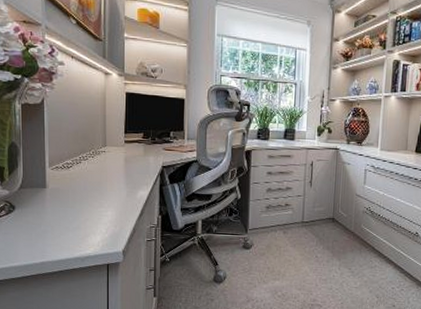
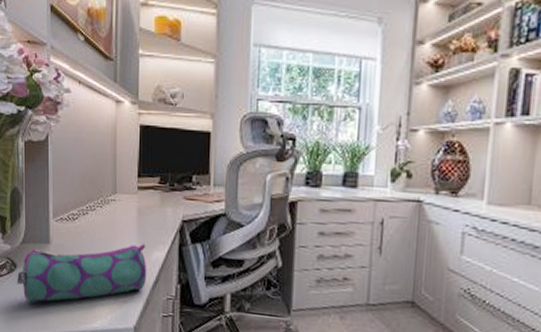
pencil case: none [15,184,133,237] -> present [17,243,147,303]

